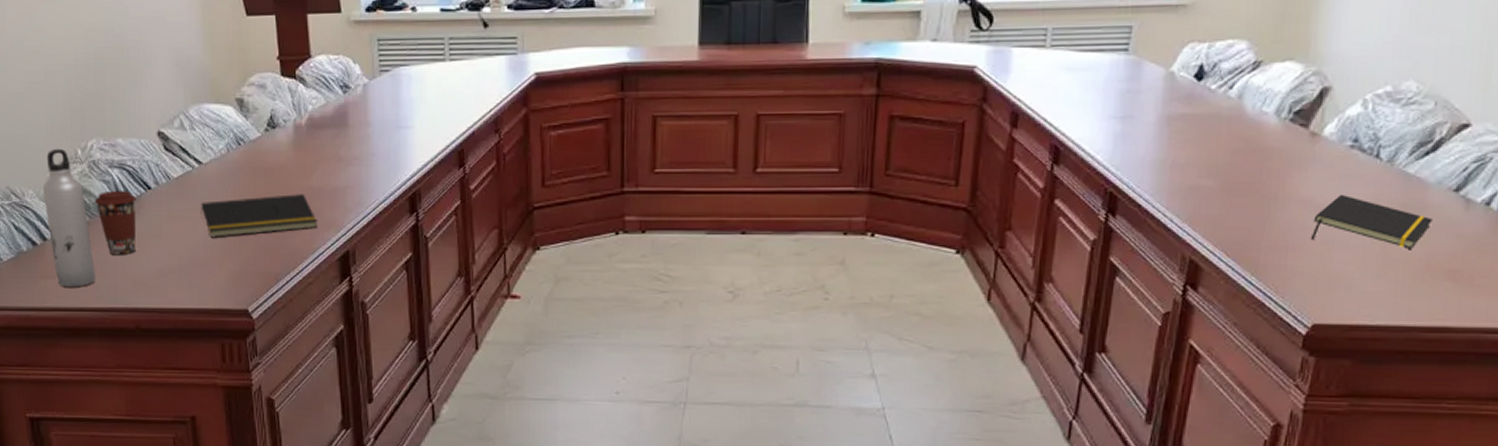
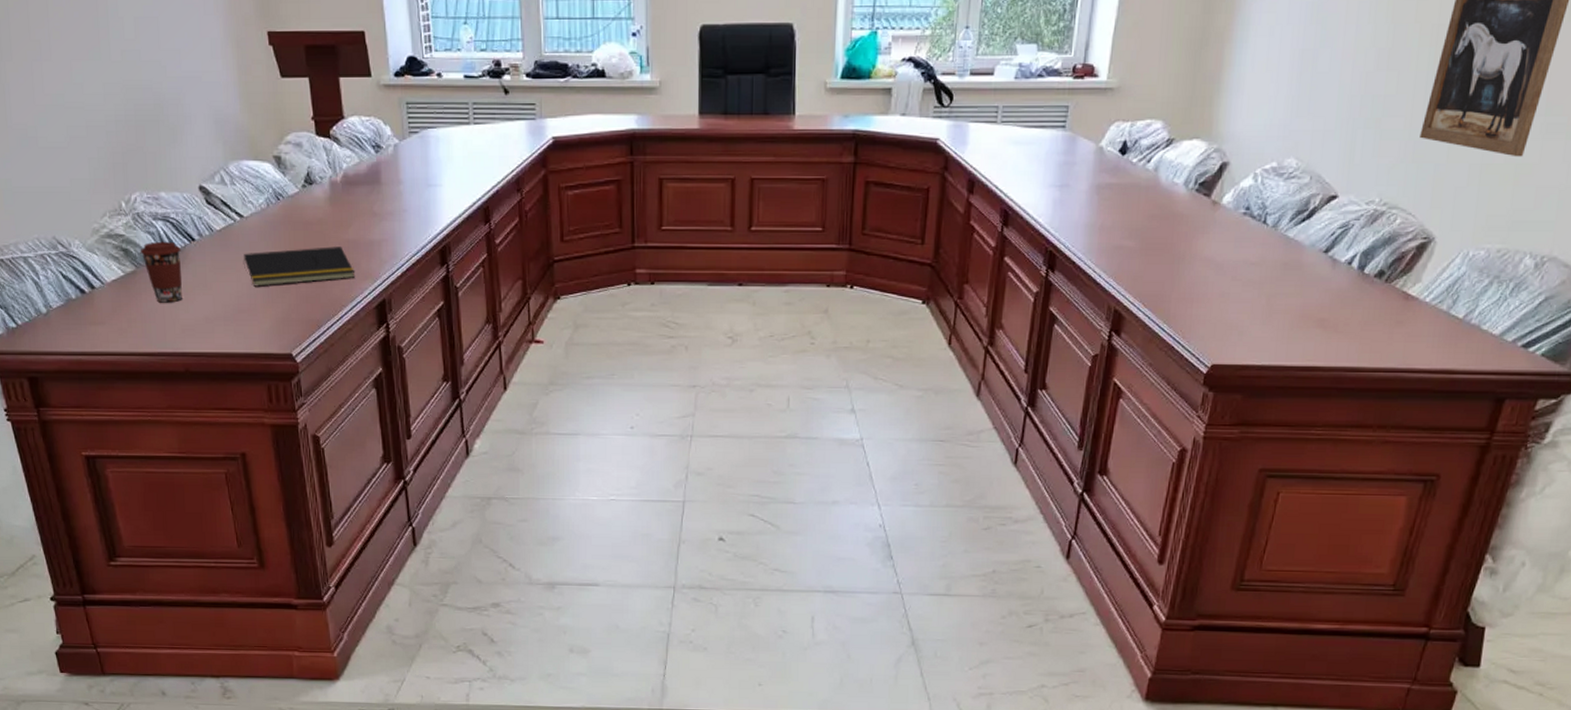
water bottle: present [42,148,96,287] -> none [88,201,145,333]
notepad: present [1310,194,1433,249] -> none [1211,254,1307,301]

